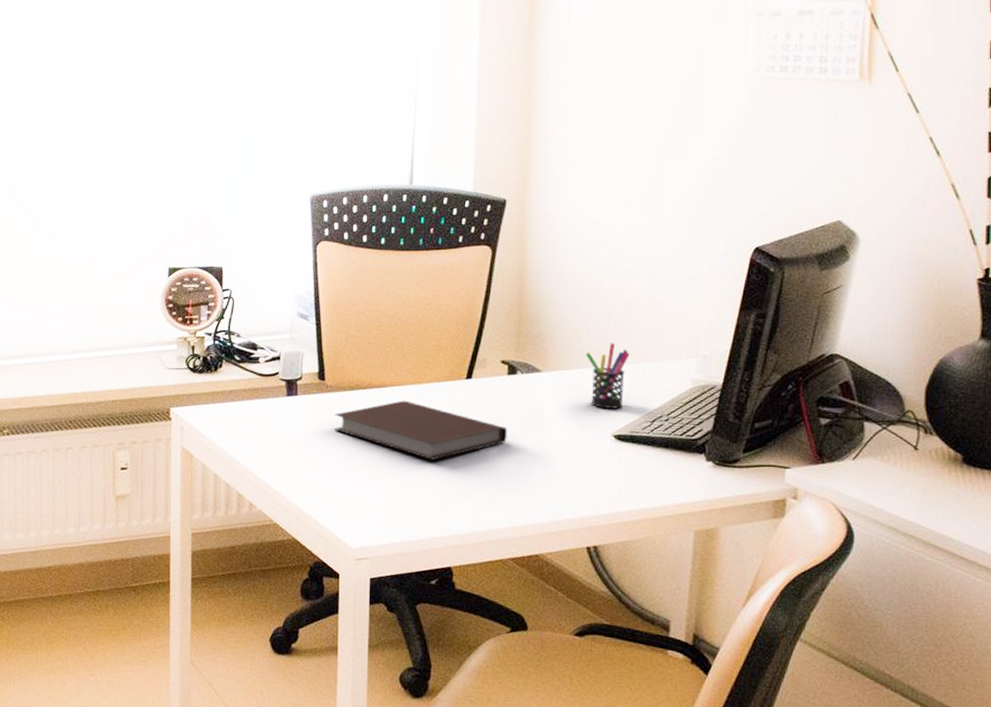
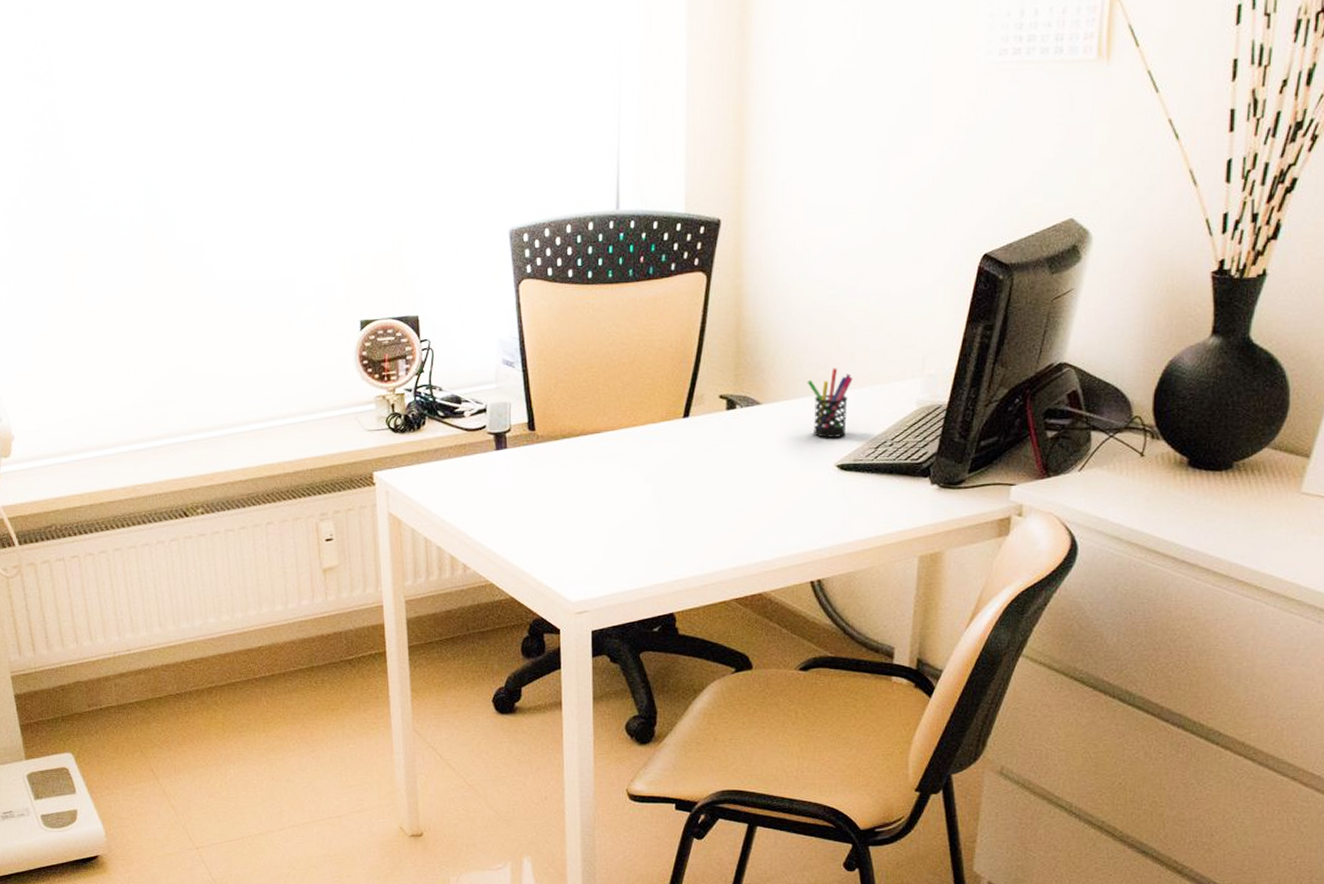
notebook: present [334,400,507,460] -> none [546,445,727,506]

